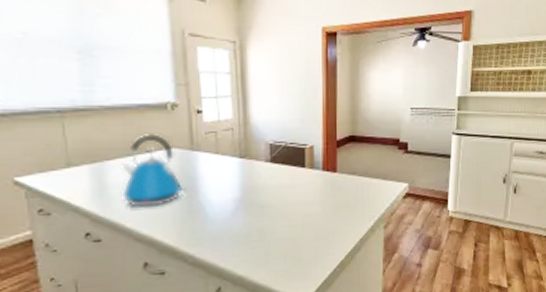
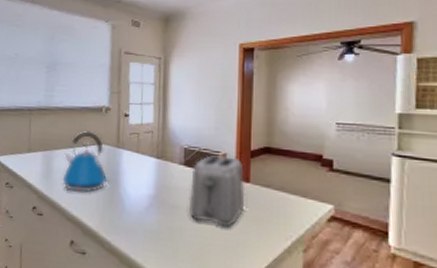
toaster: none [277,149,333,219] -> present [188,155,245,228]

